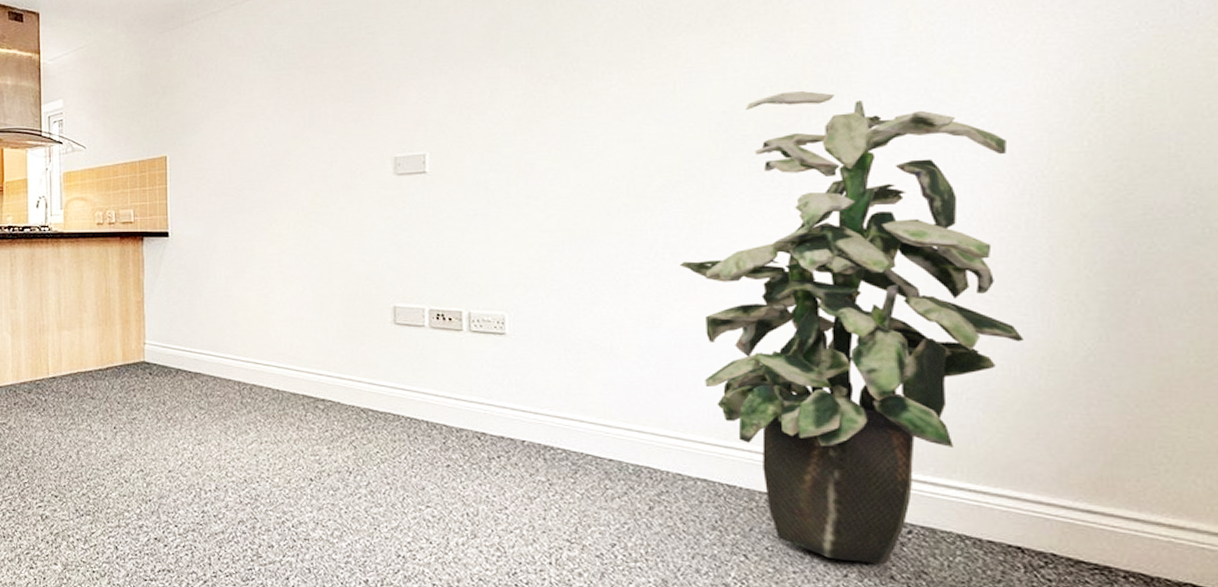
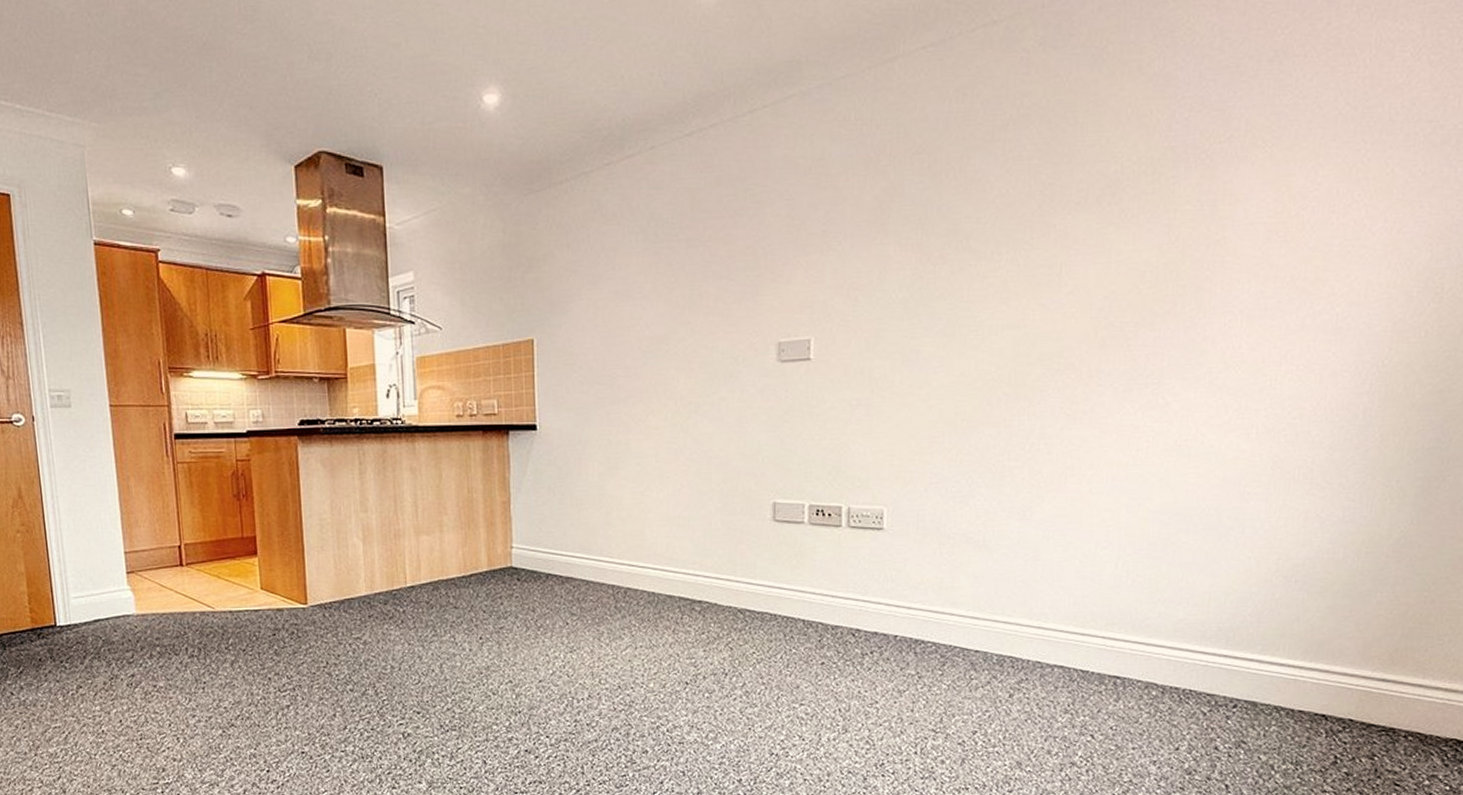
indoor plant: present [679,91,1024,565] -> none [1053,277,1356,737]

